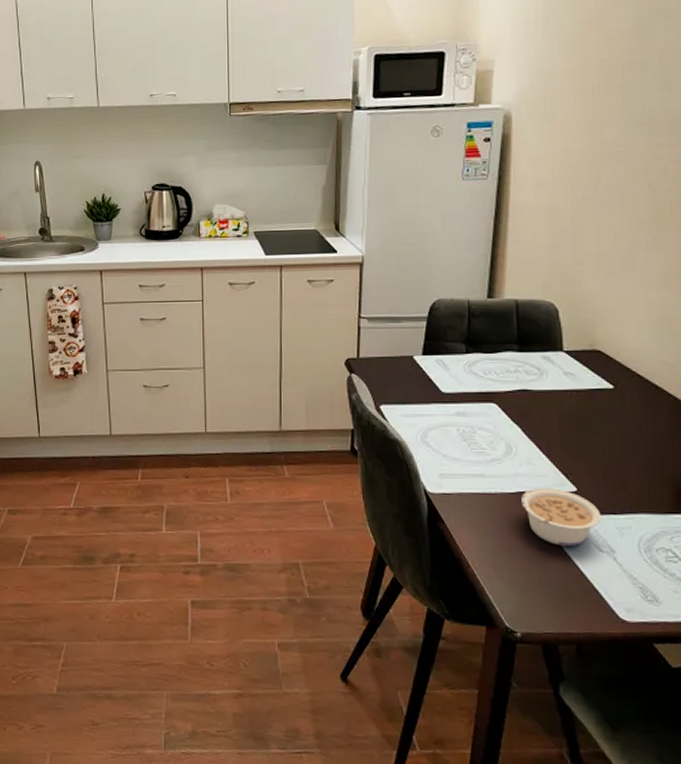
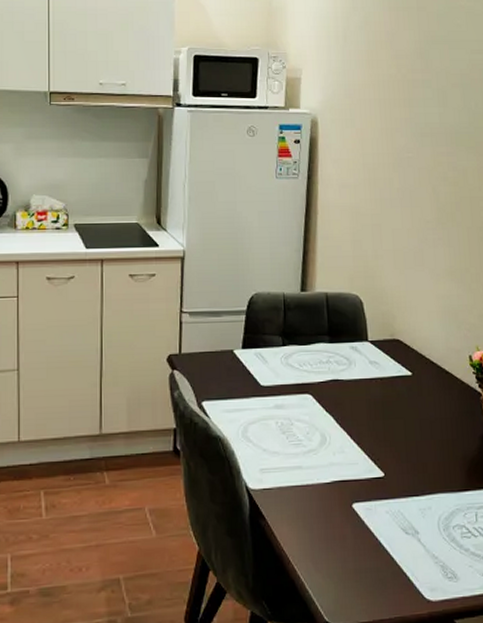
legume: present [521,488,601,547] -> none [336,475,406,533]

